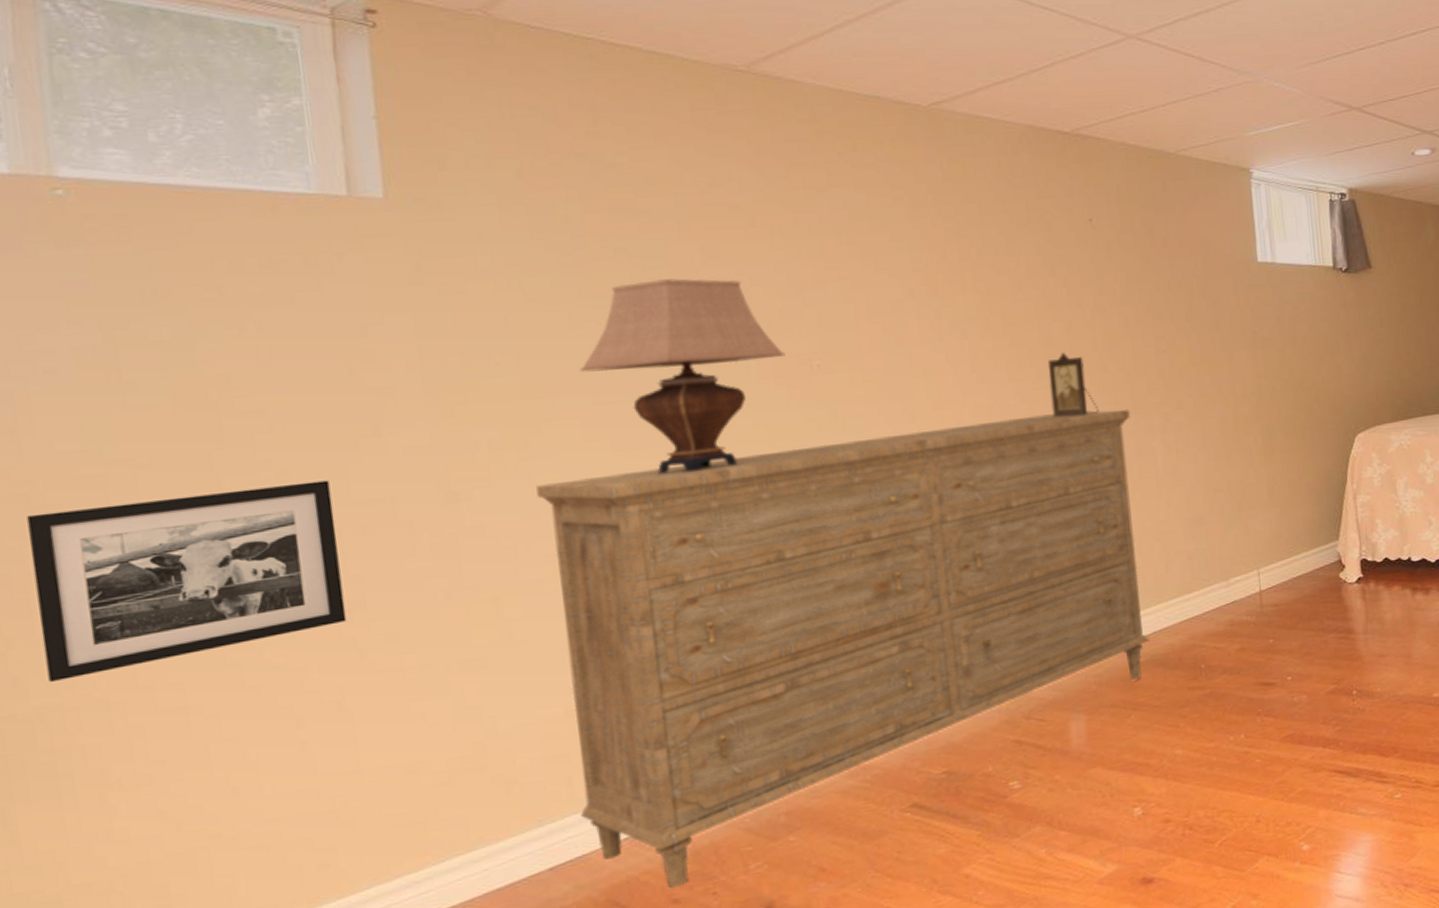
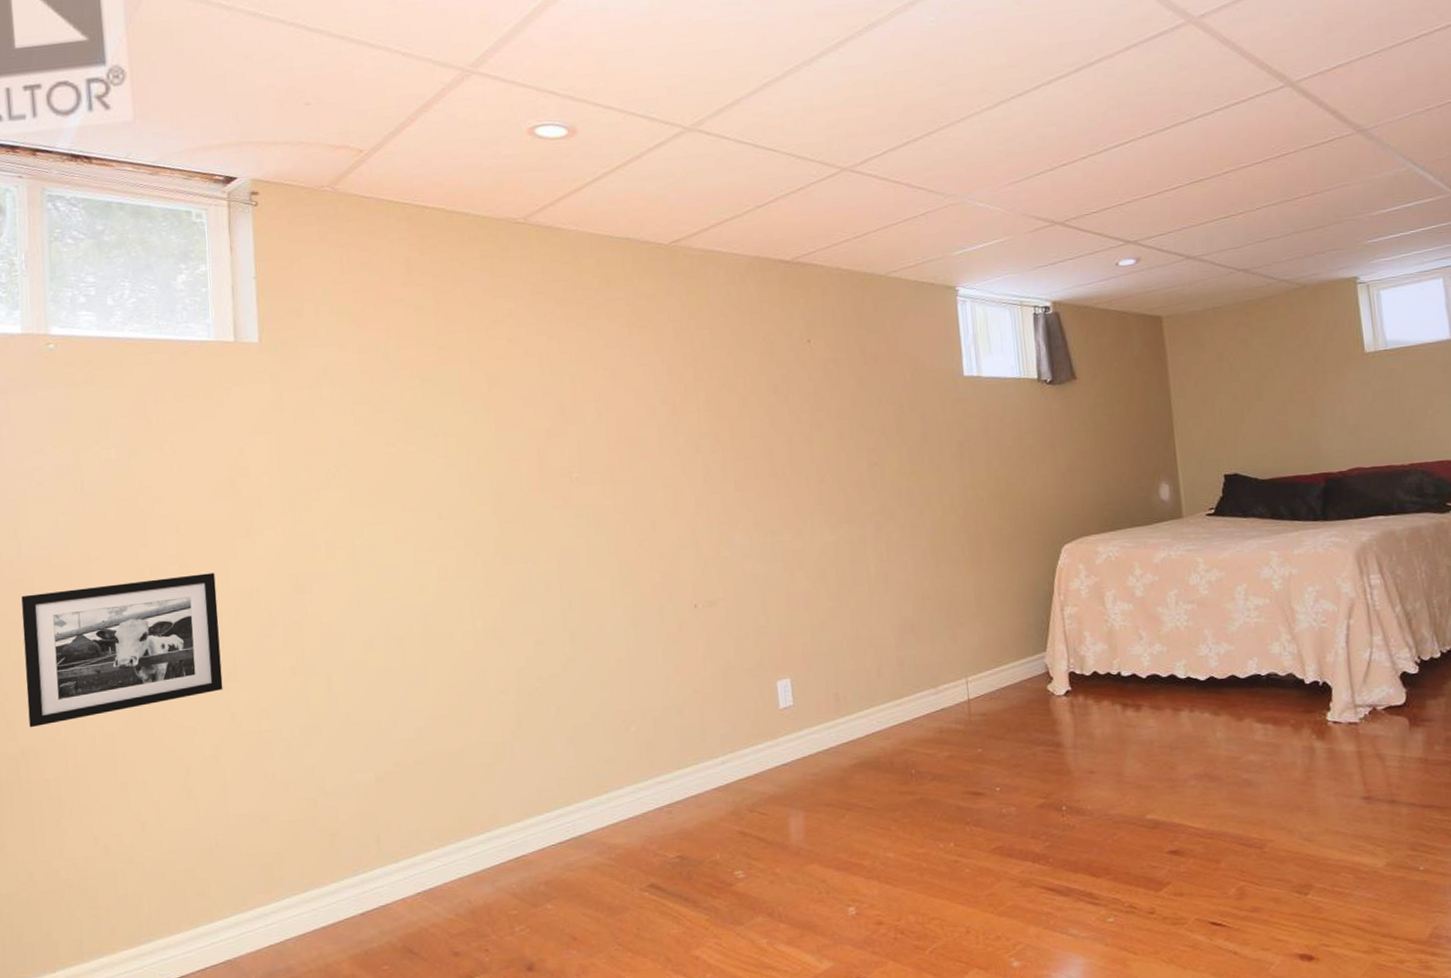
dresser: present [536,410,1149,889] -> none [359,519,862,943]
table lamp: present [579,278,785,474] -> none [393,403,551,573]
photo frame: present [1047,352,1100,418] -> none [770,464,817,526]

